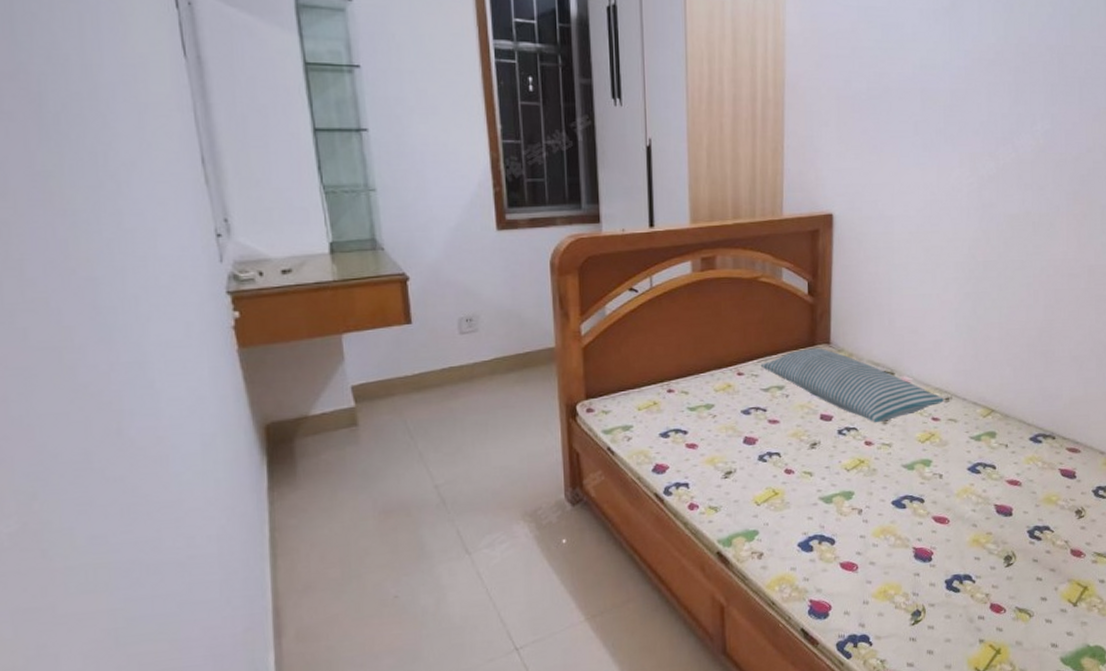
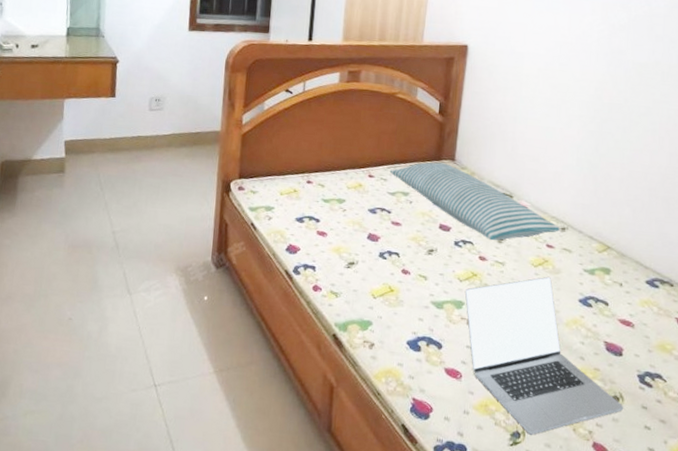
laptop: none [853,450,1017,611] -> present [464,276,624,435]

